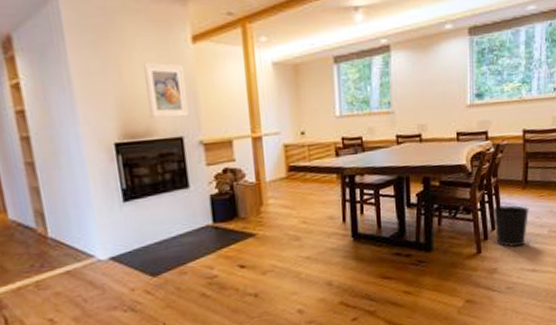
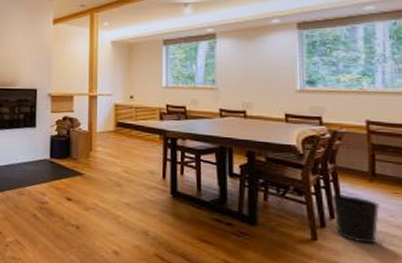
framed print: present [143,62,190,119] -> none [16,35,44,75]

